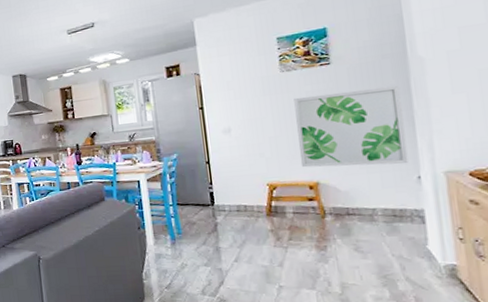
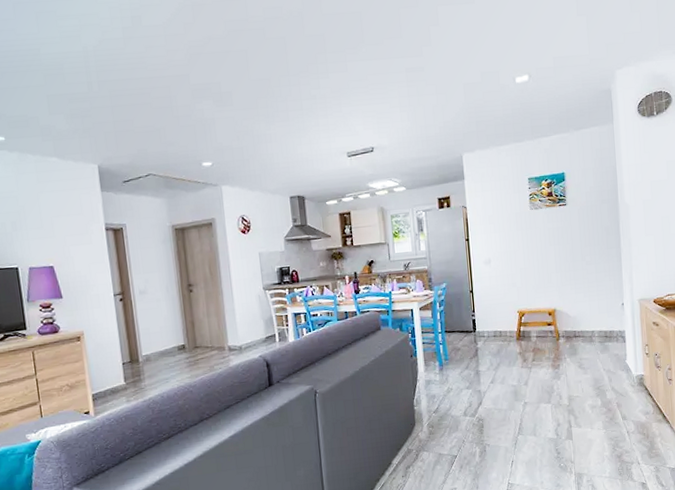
wall art: present [294,85,408,168] -> none [539,226,616,296]

